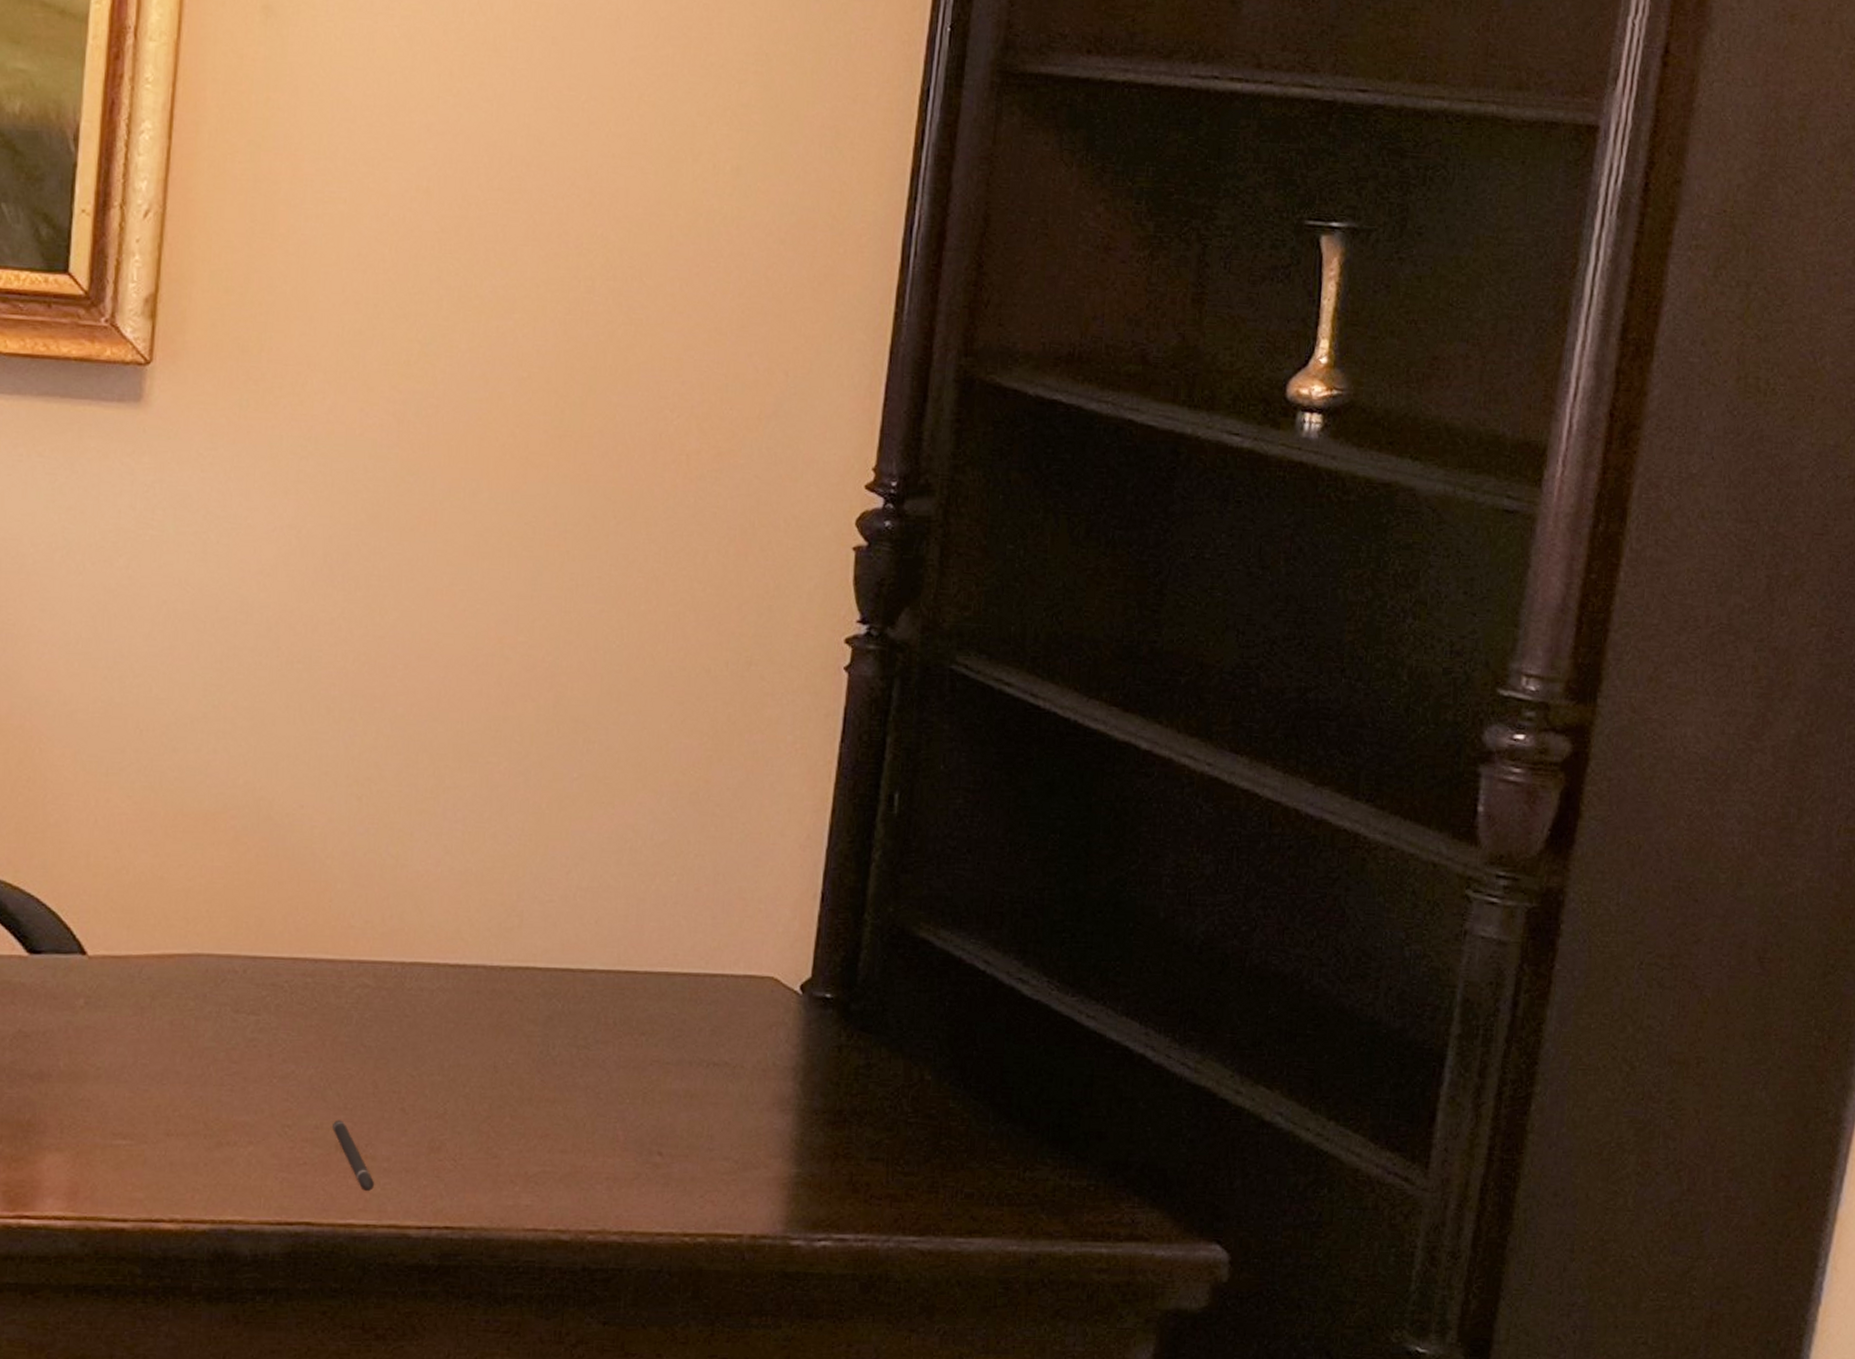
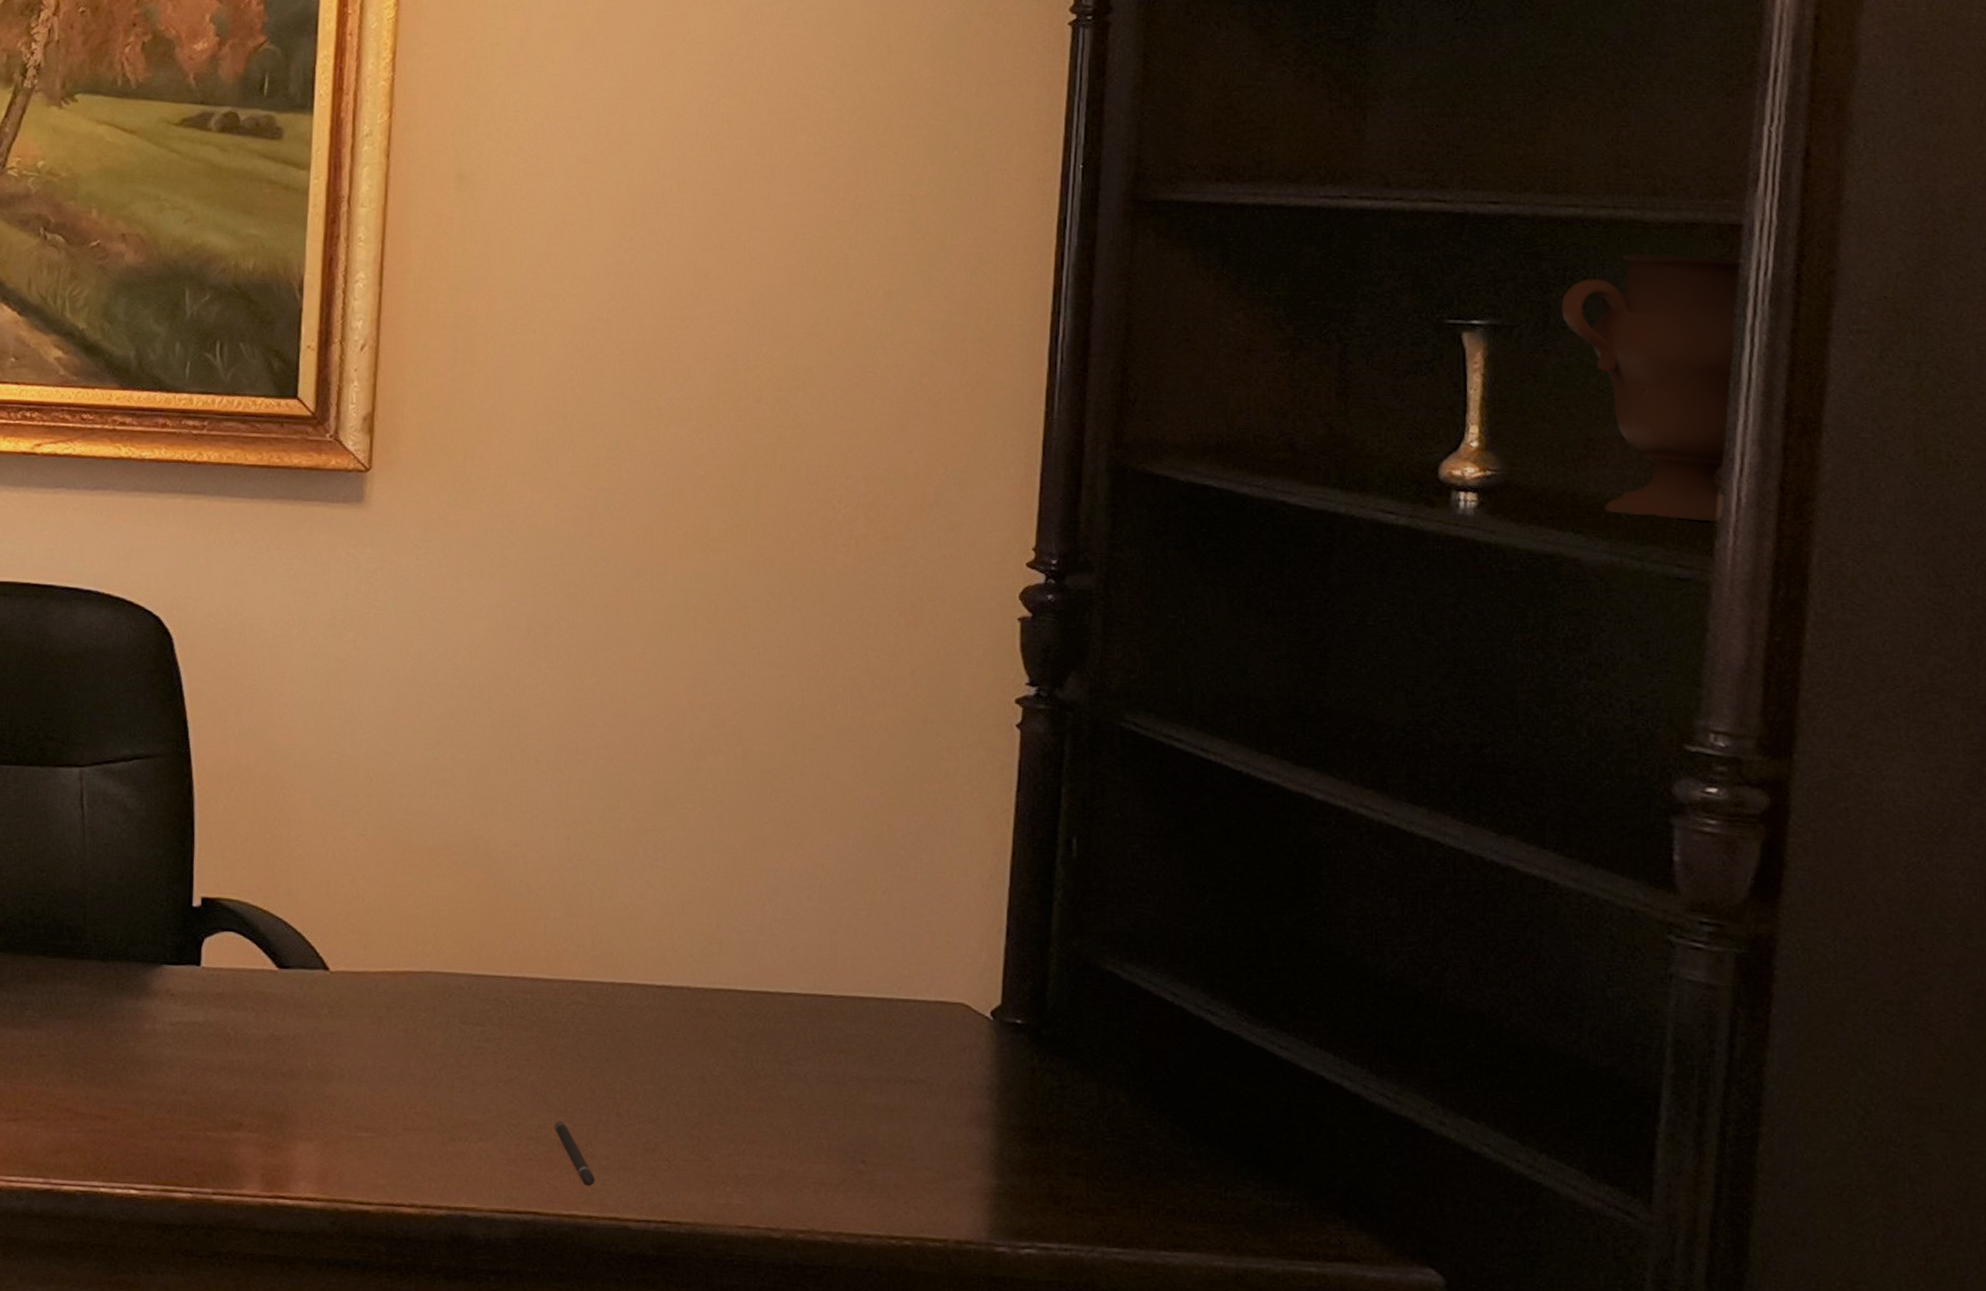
decorative vase: none [1419,153,1595,451] -> present [1561,253,1742,522]

